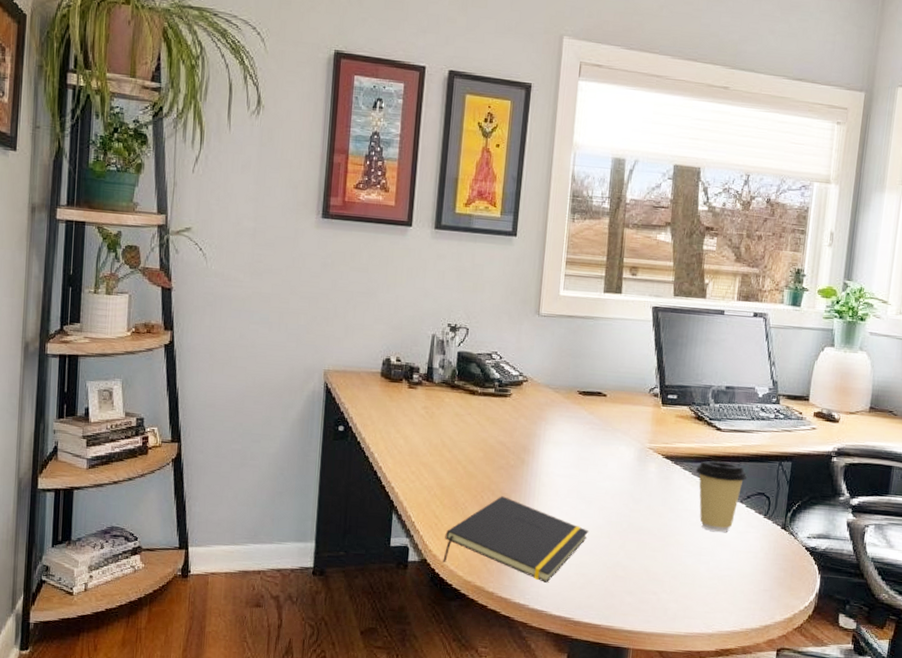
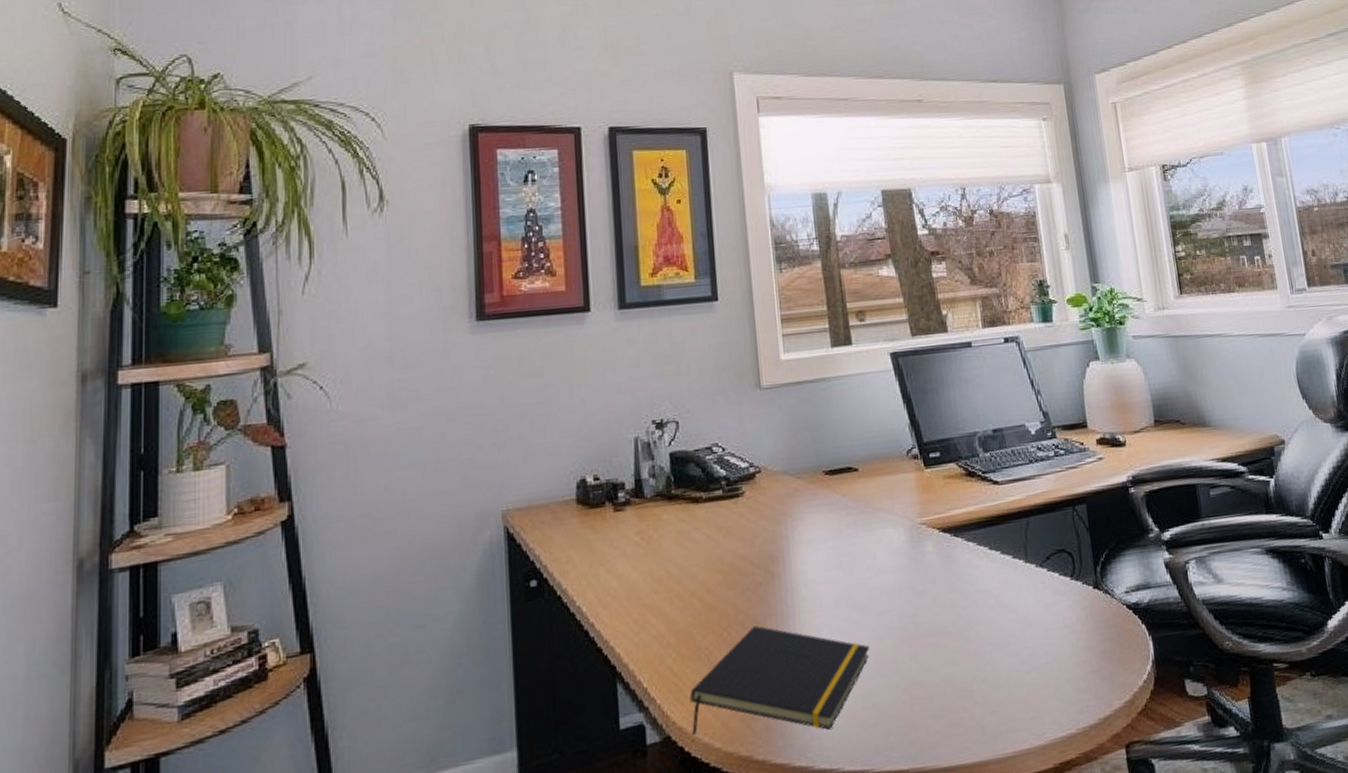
coffee cup: present [695,460,748,533] -> none [980,520,1041,611]

